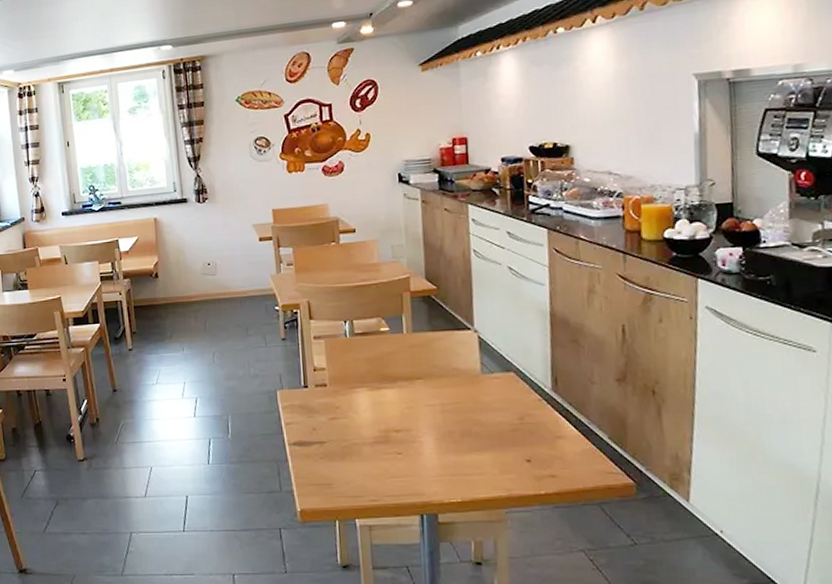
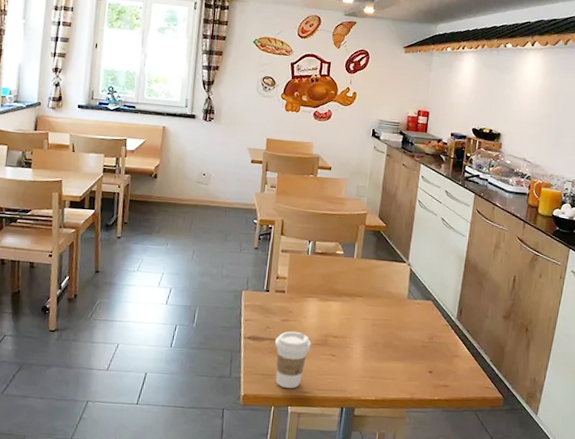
coffee cup: none [326,430,370,497] -> present [275,331,311,388]

